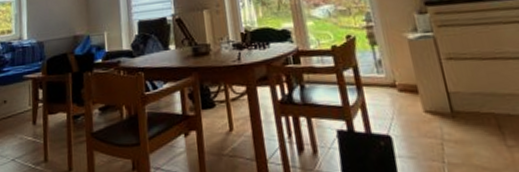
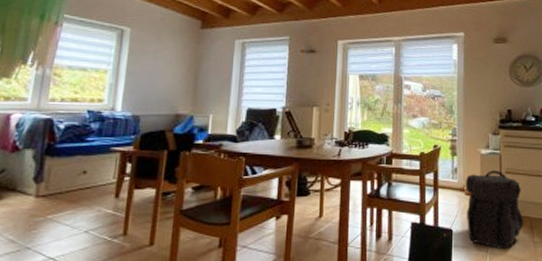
backpack: none [394,57,487,159] -> present [465,170,523,250]

